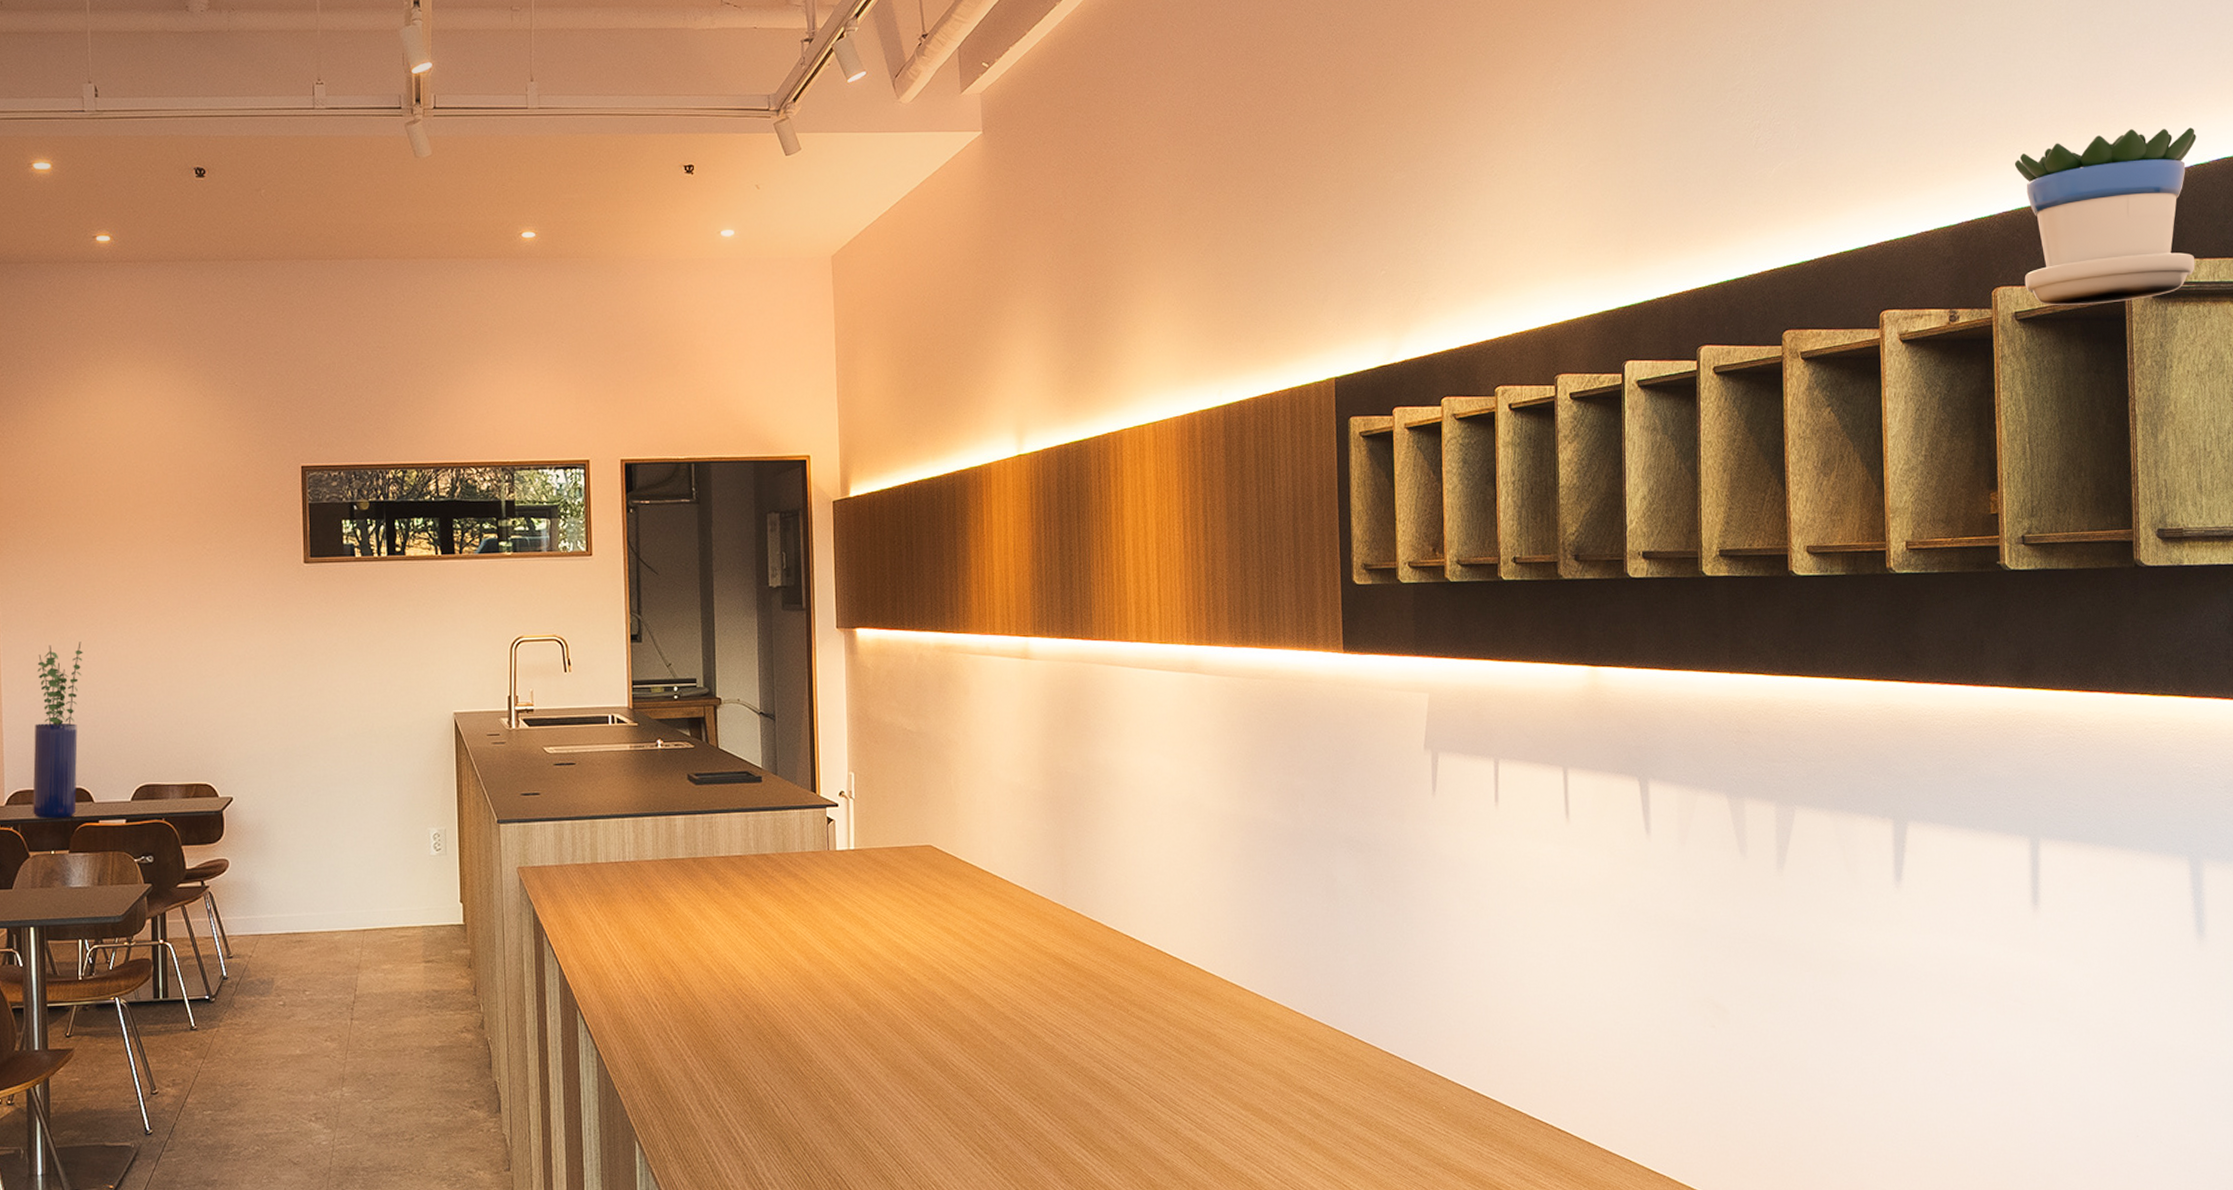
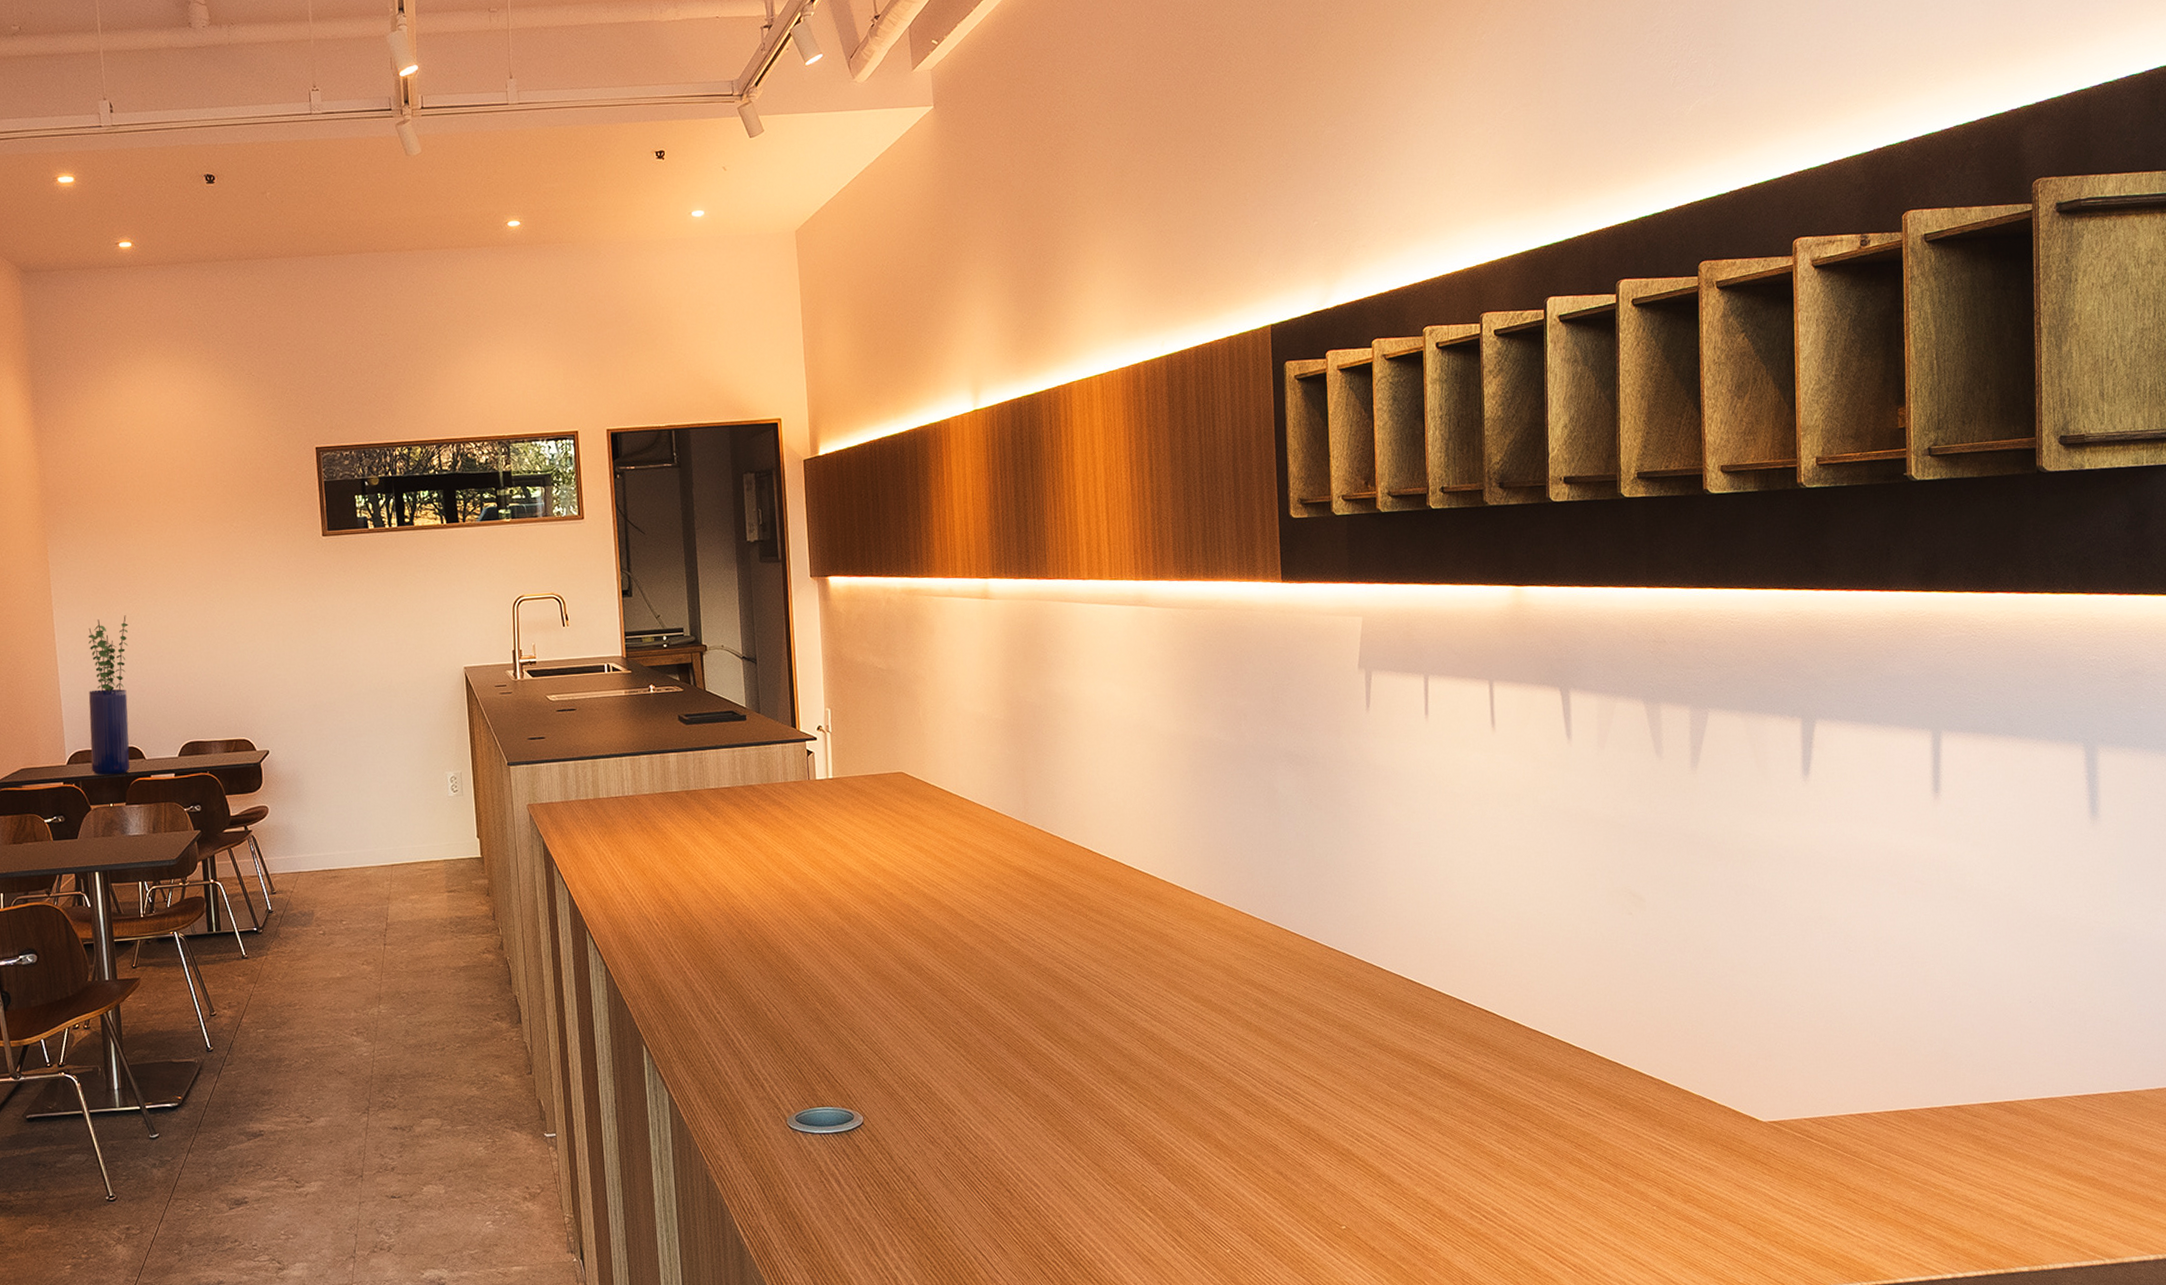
flowerpot: present [2014,127,2197,305] -> none [1925,46,2106,226]

